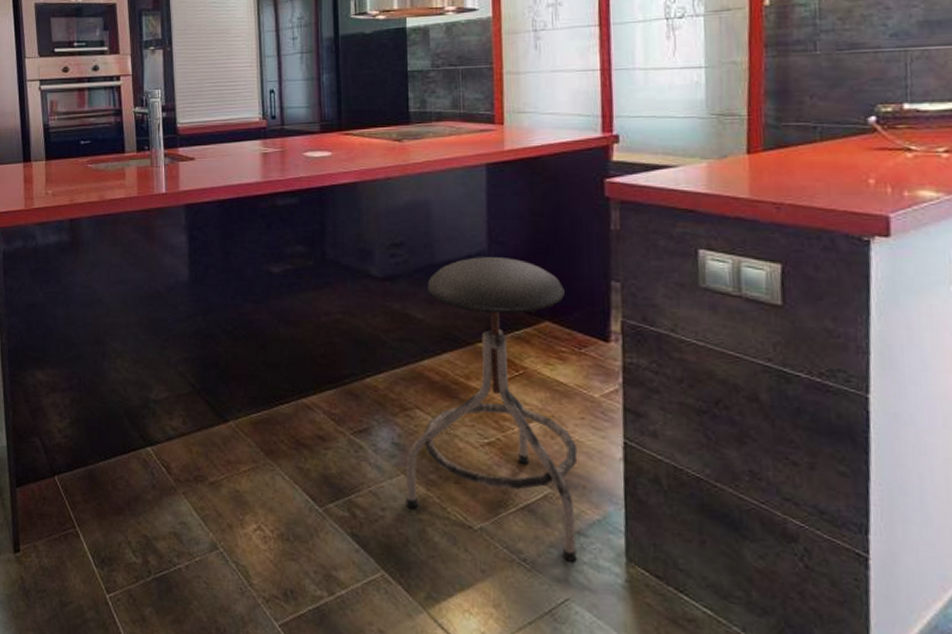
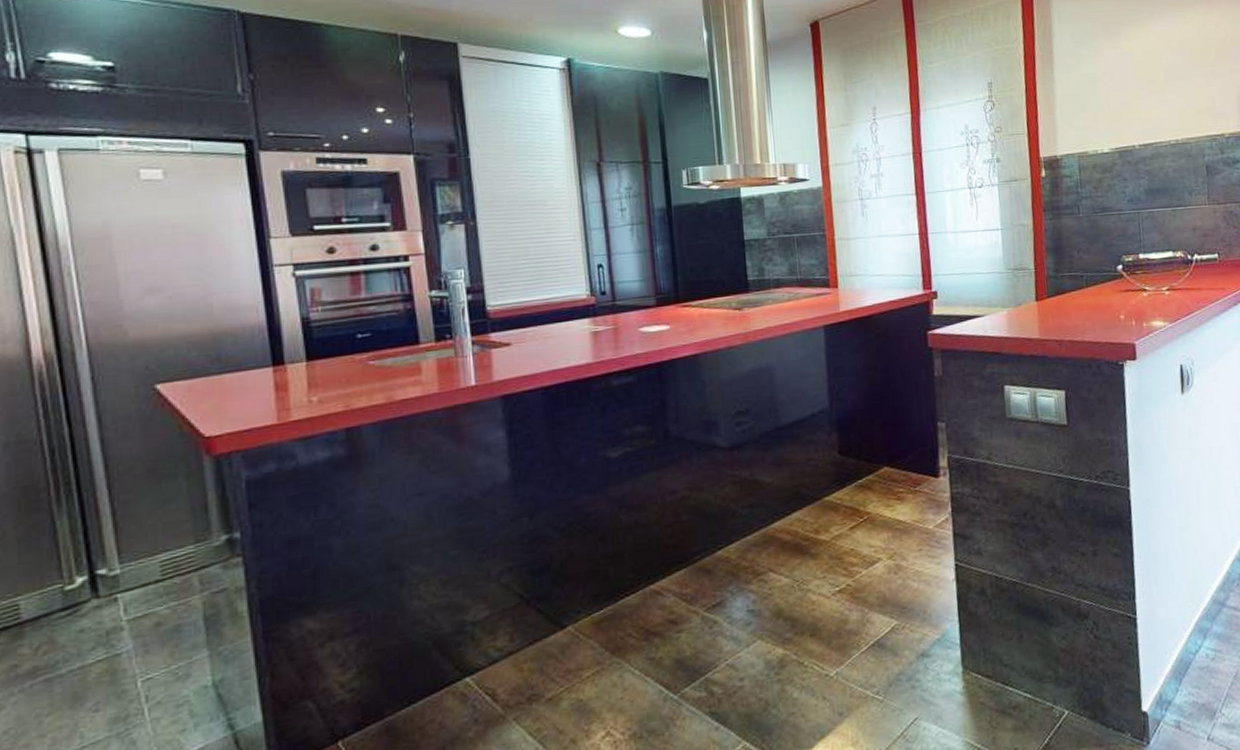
stool: present [405,257,578,562] -> none [762,412,922,684]

